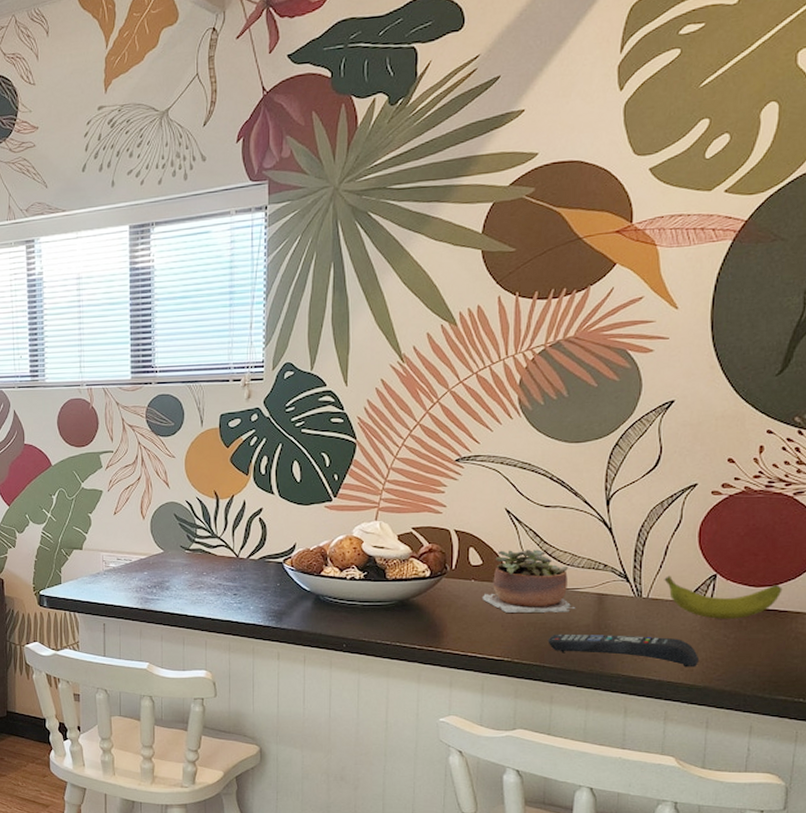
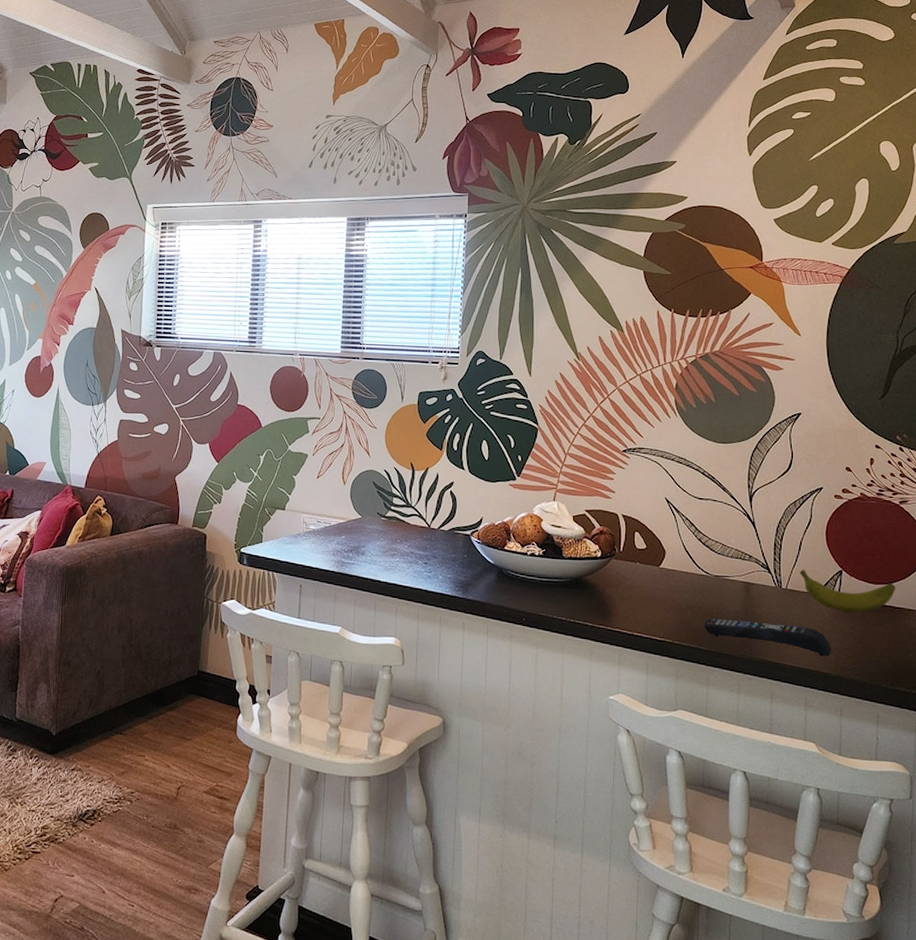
succulent plant: present [482,549,575,613] -> none [646,536,726,598]

